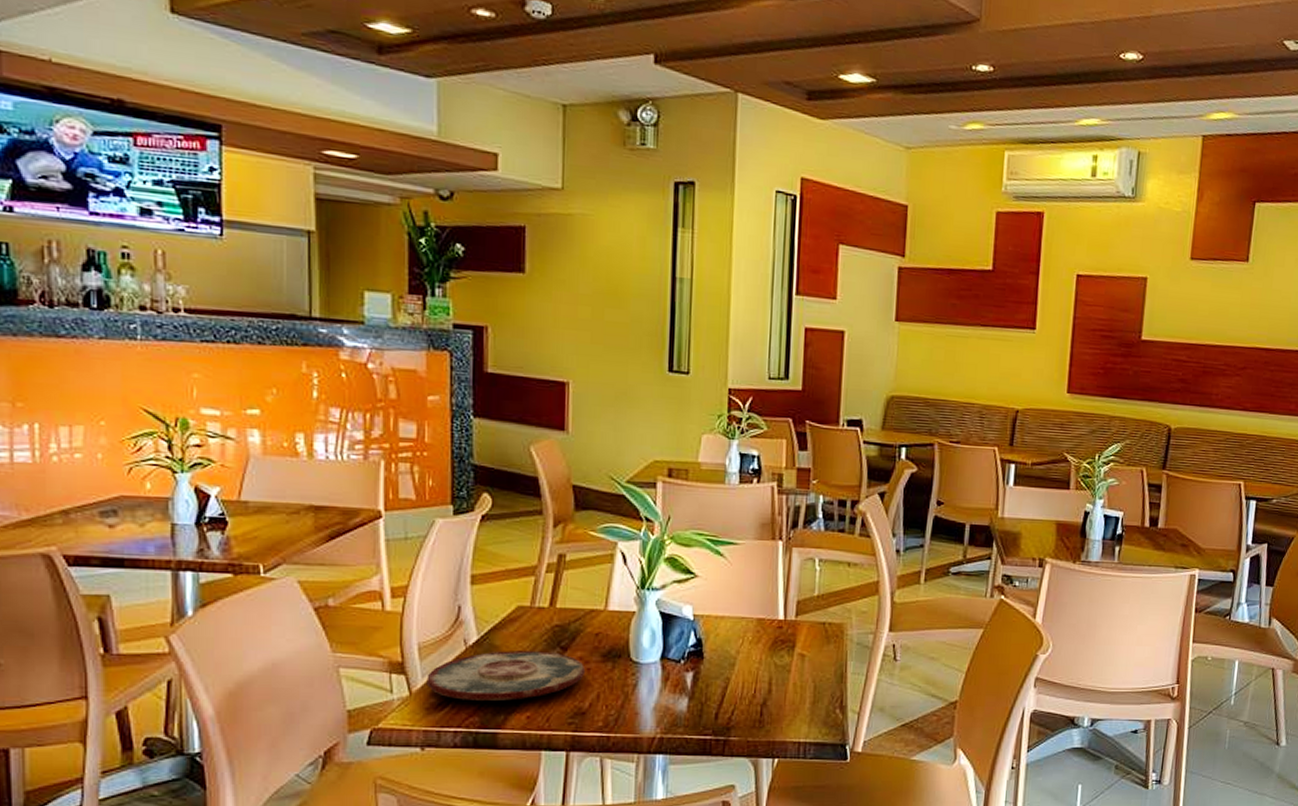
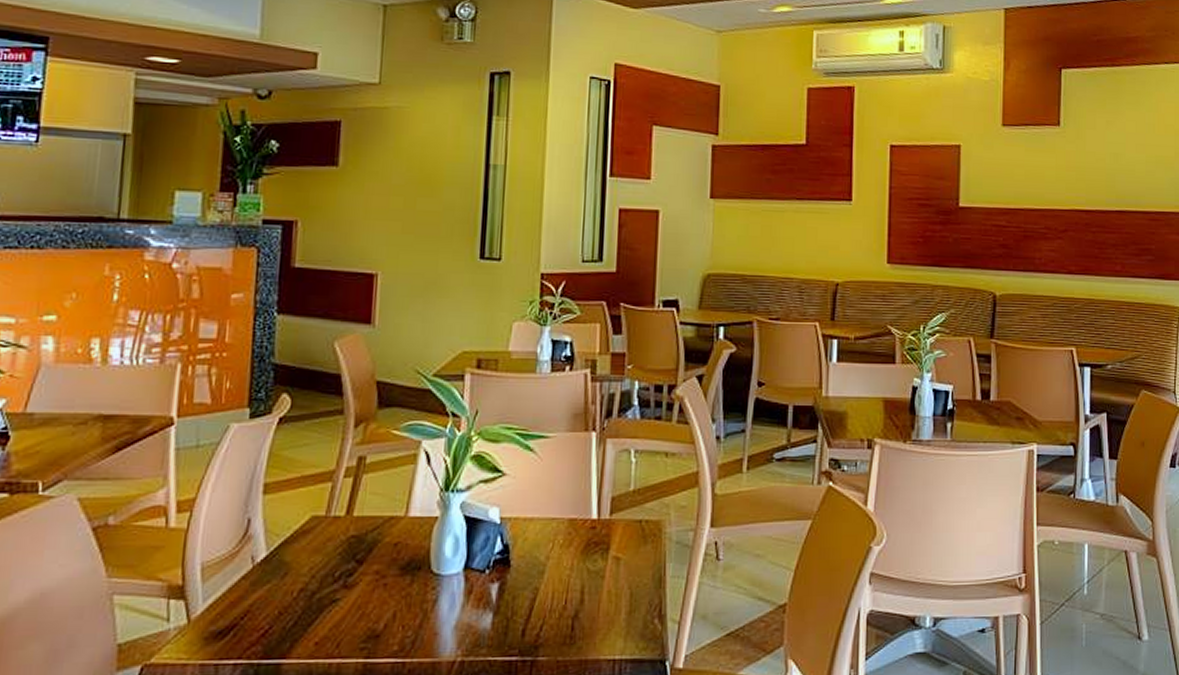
plate: present [426,651,586,701] -> none [207,566,382,627]

